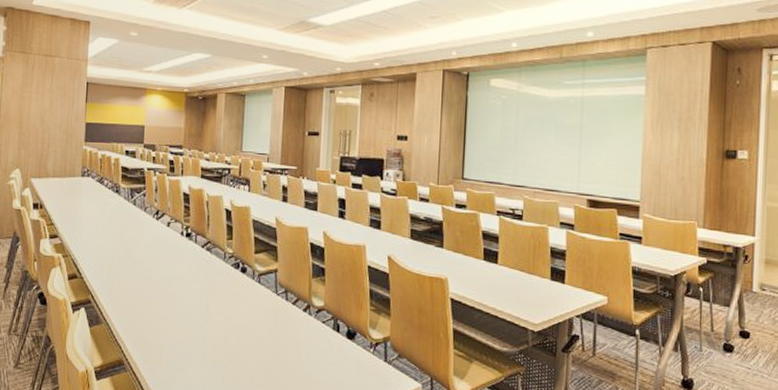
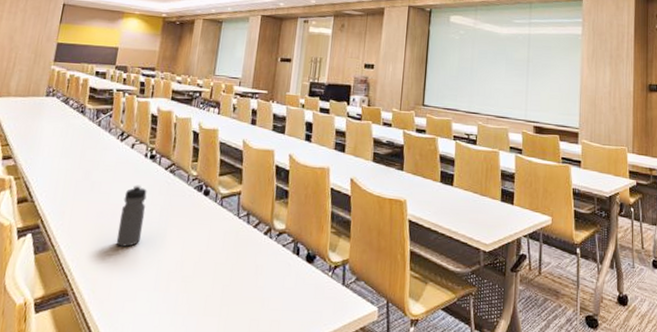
water bottle: none [162,262,187,321] -> present [116,185,147,247]

